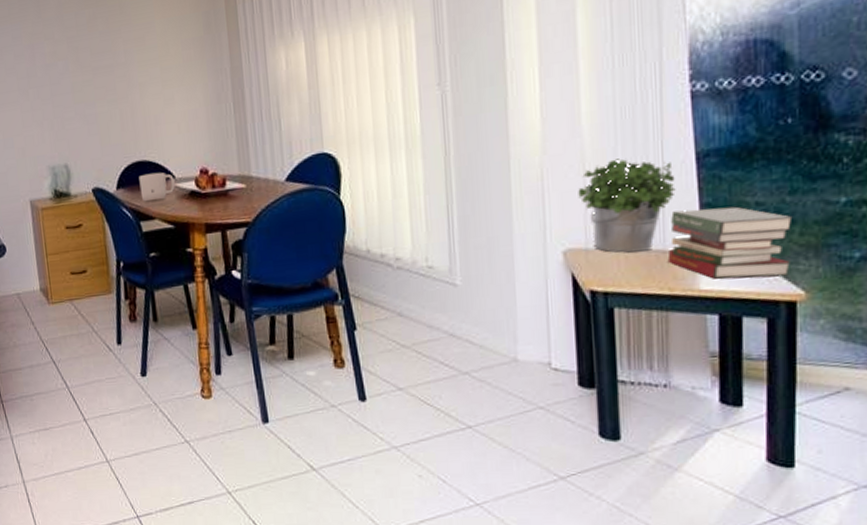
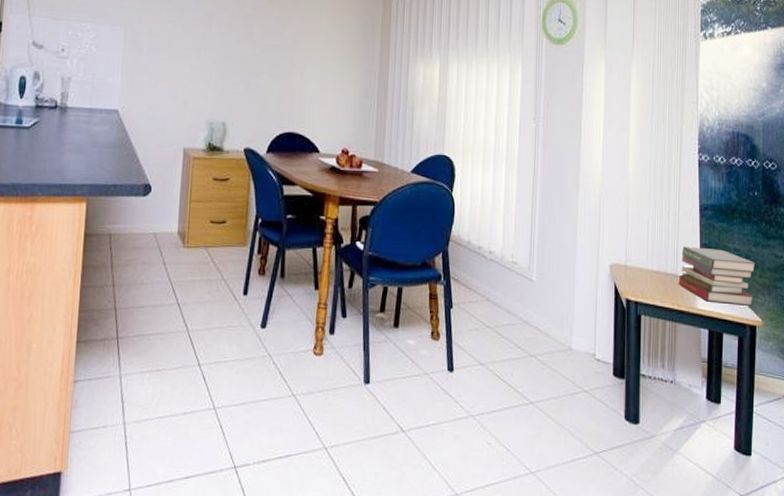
mug: present [138,172,175,203] -> none [287,144,319,171]
potted plant: present [578,159,676,254] -> none [623,200,686,274]

